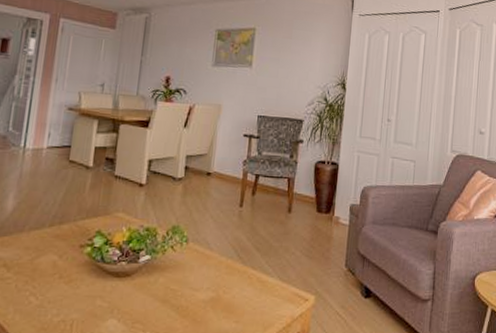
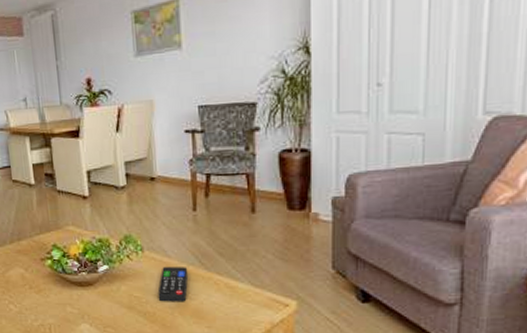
remote control: none [193,260,227,296] -> present [157,267,189,302]

